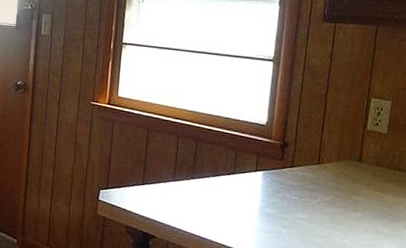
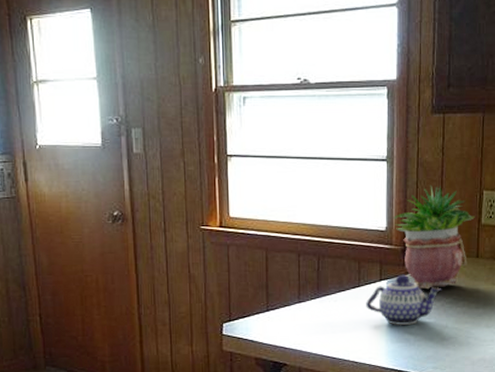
teapot: none [239,167,320,218] -> present [366,274,442,325]
potted plant: none [275,87,360,186] -> present [393,184,475,290]

